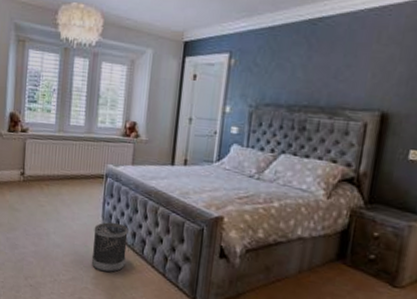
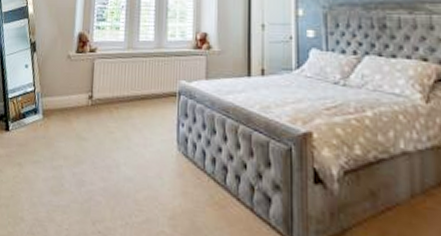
wastebasket: present [91,222,128,273] -> none [167,146,207,210]

